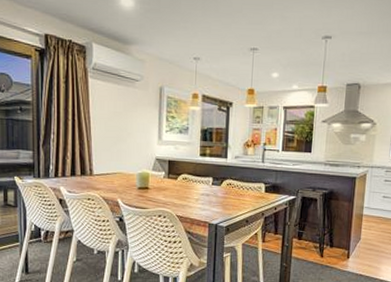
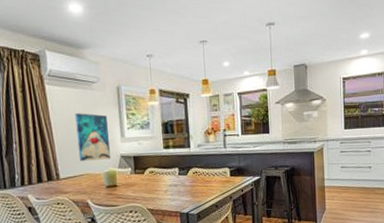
wall art: none [114,110,146,161] -> present [75,113,110,161]

